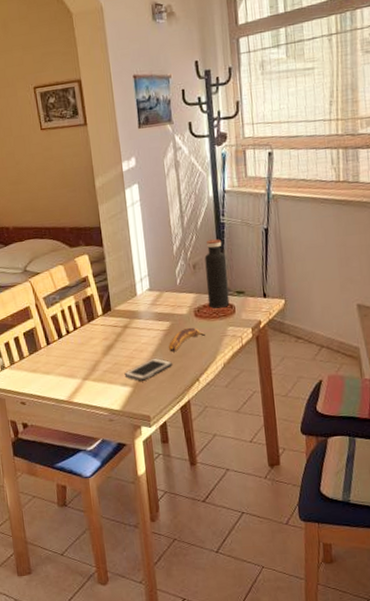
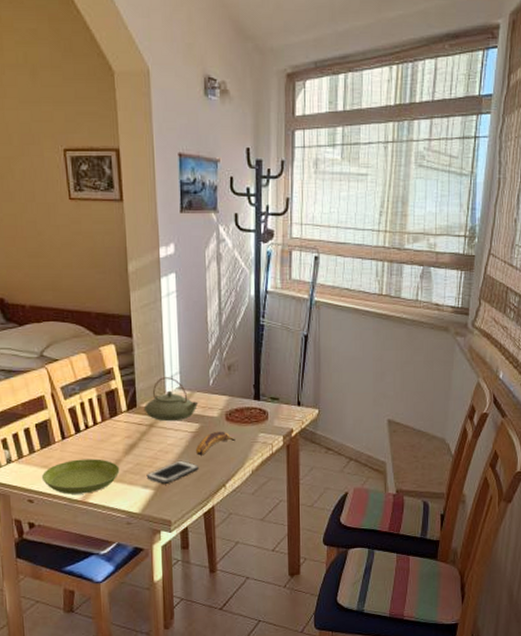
saucer: none [32,361,100,396] -> present [42,459,120,494]
teapot: none [117,280,168,322] -> present [143,377,199,422]
water bottle: present [204,239,230,309] -> none [240,341,263,413]

